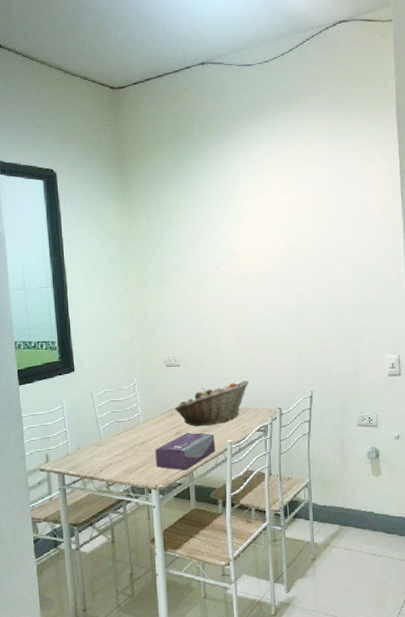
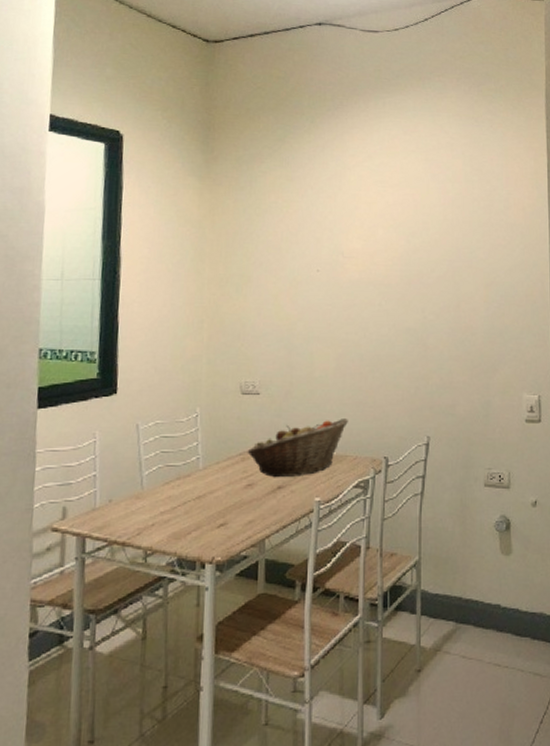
tissue box: present [155,432,216,471] -> none [215,484,298,538]

